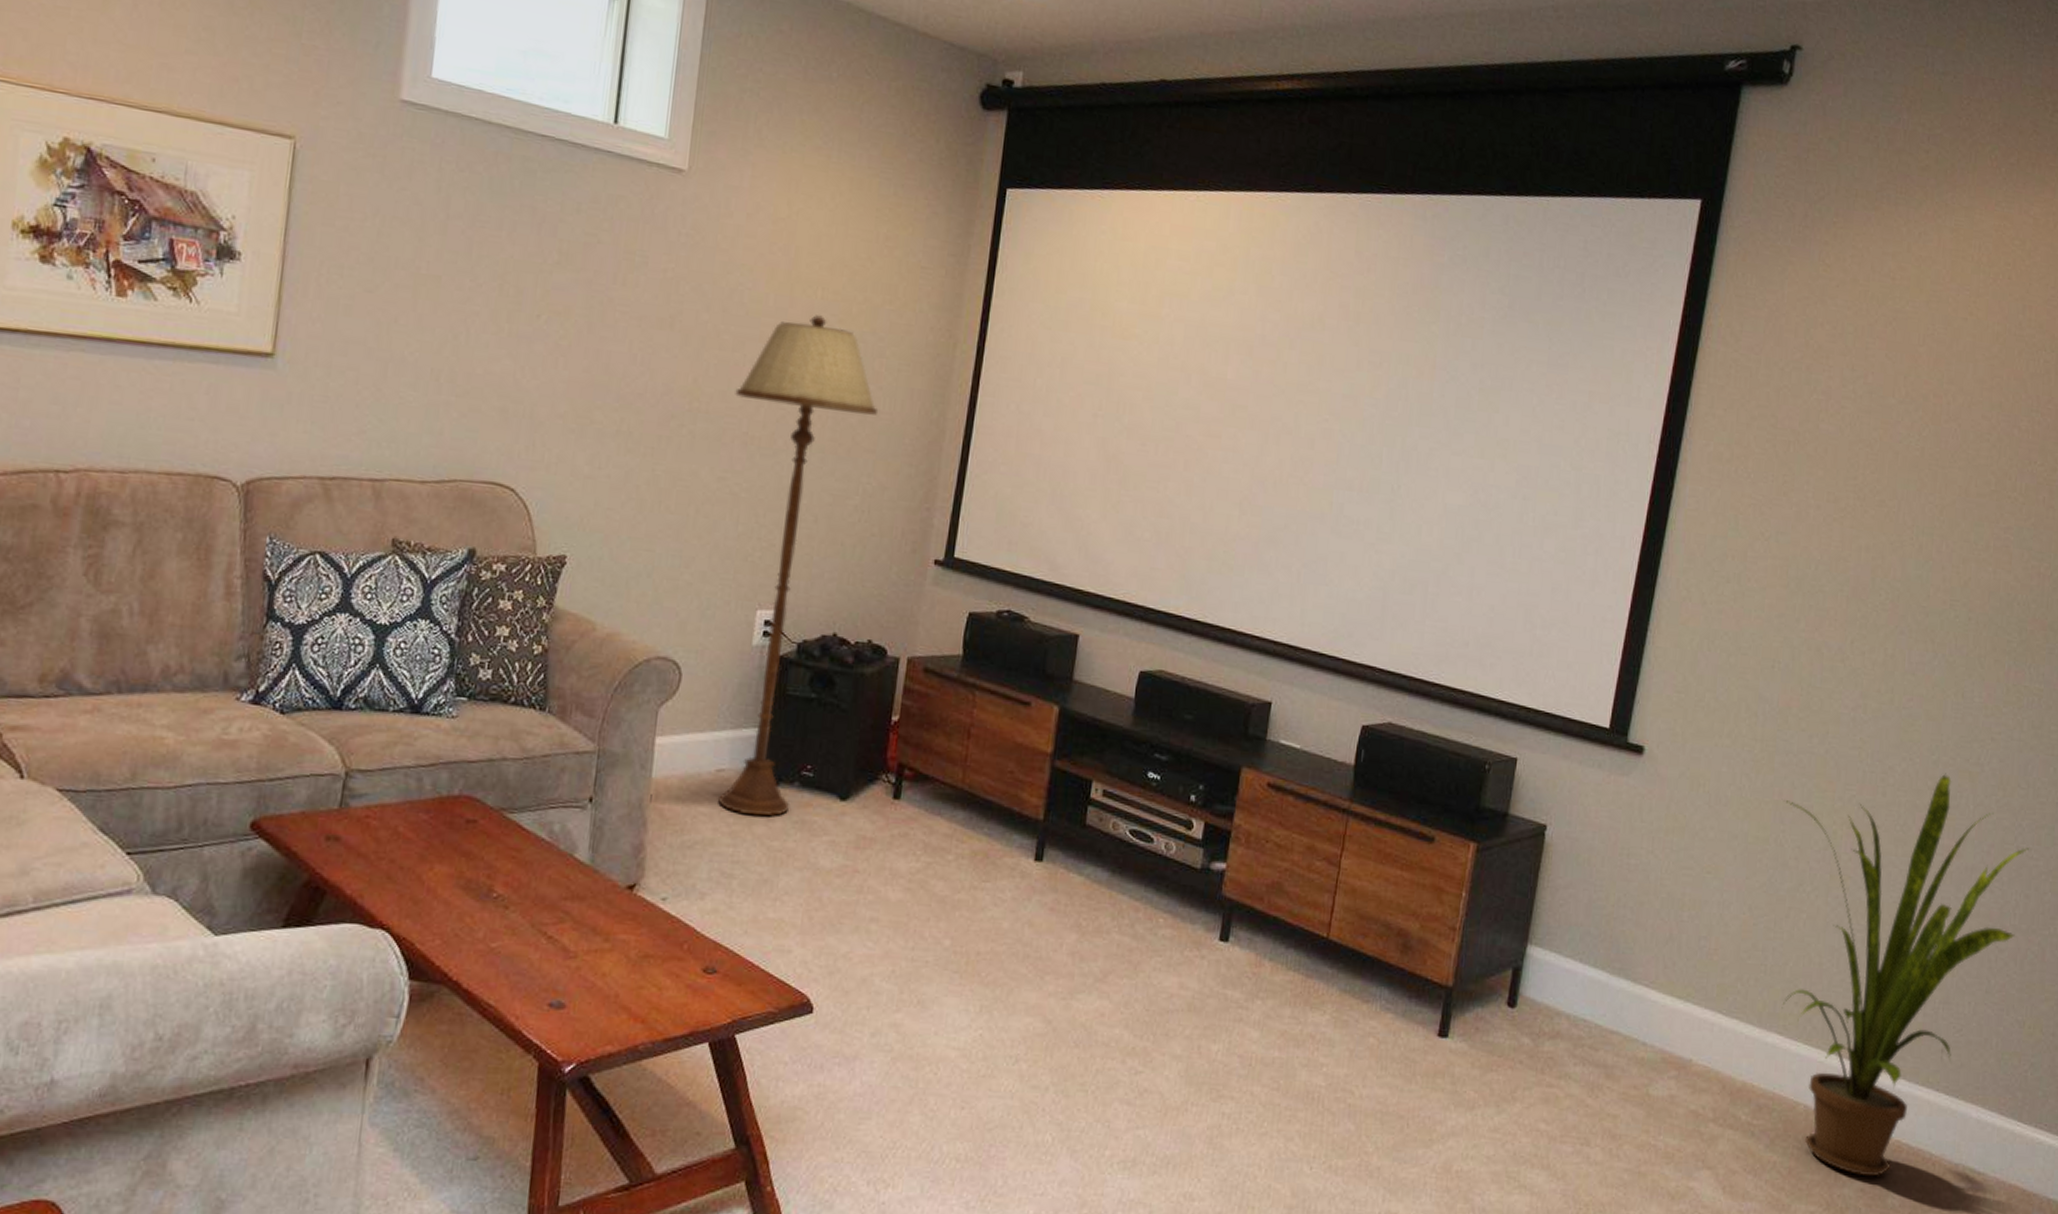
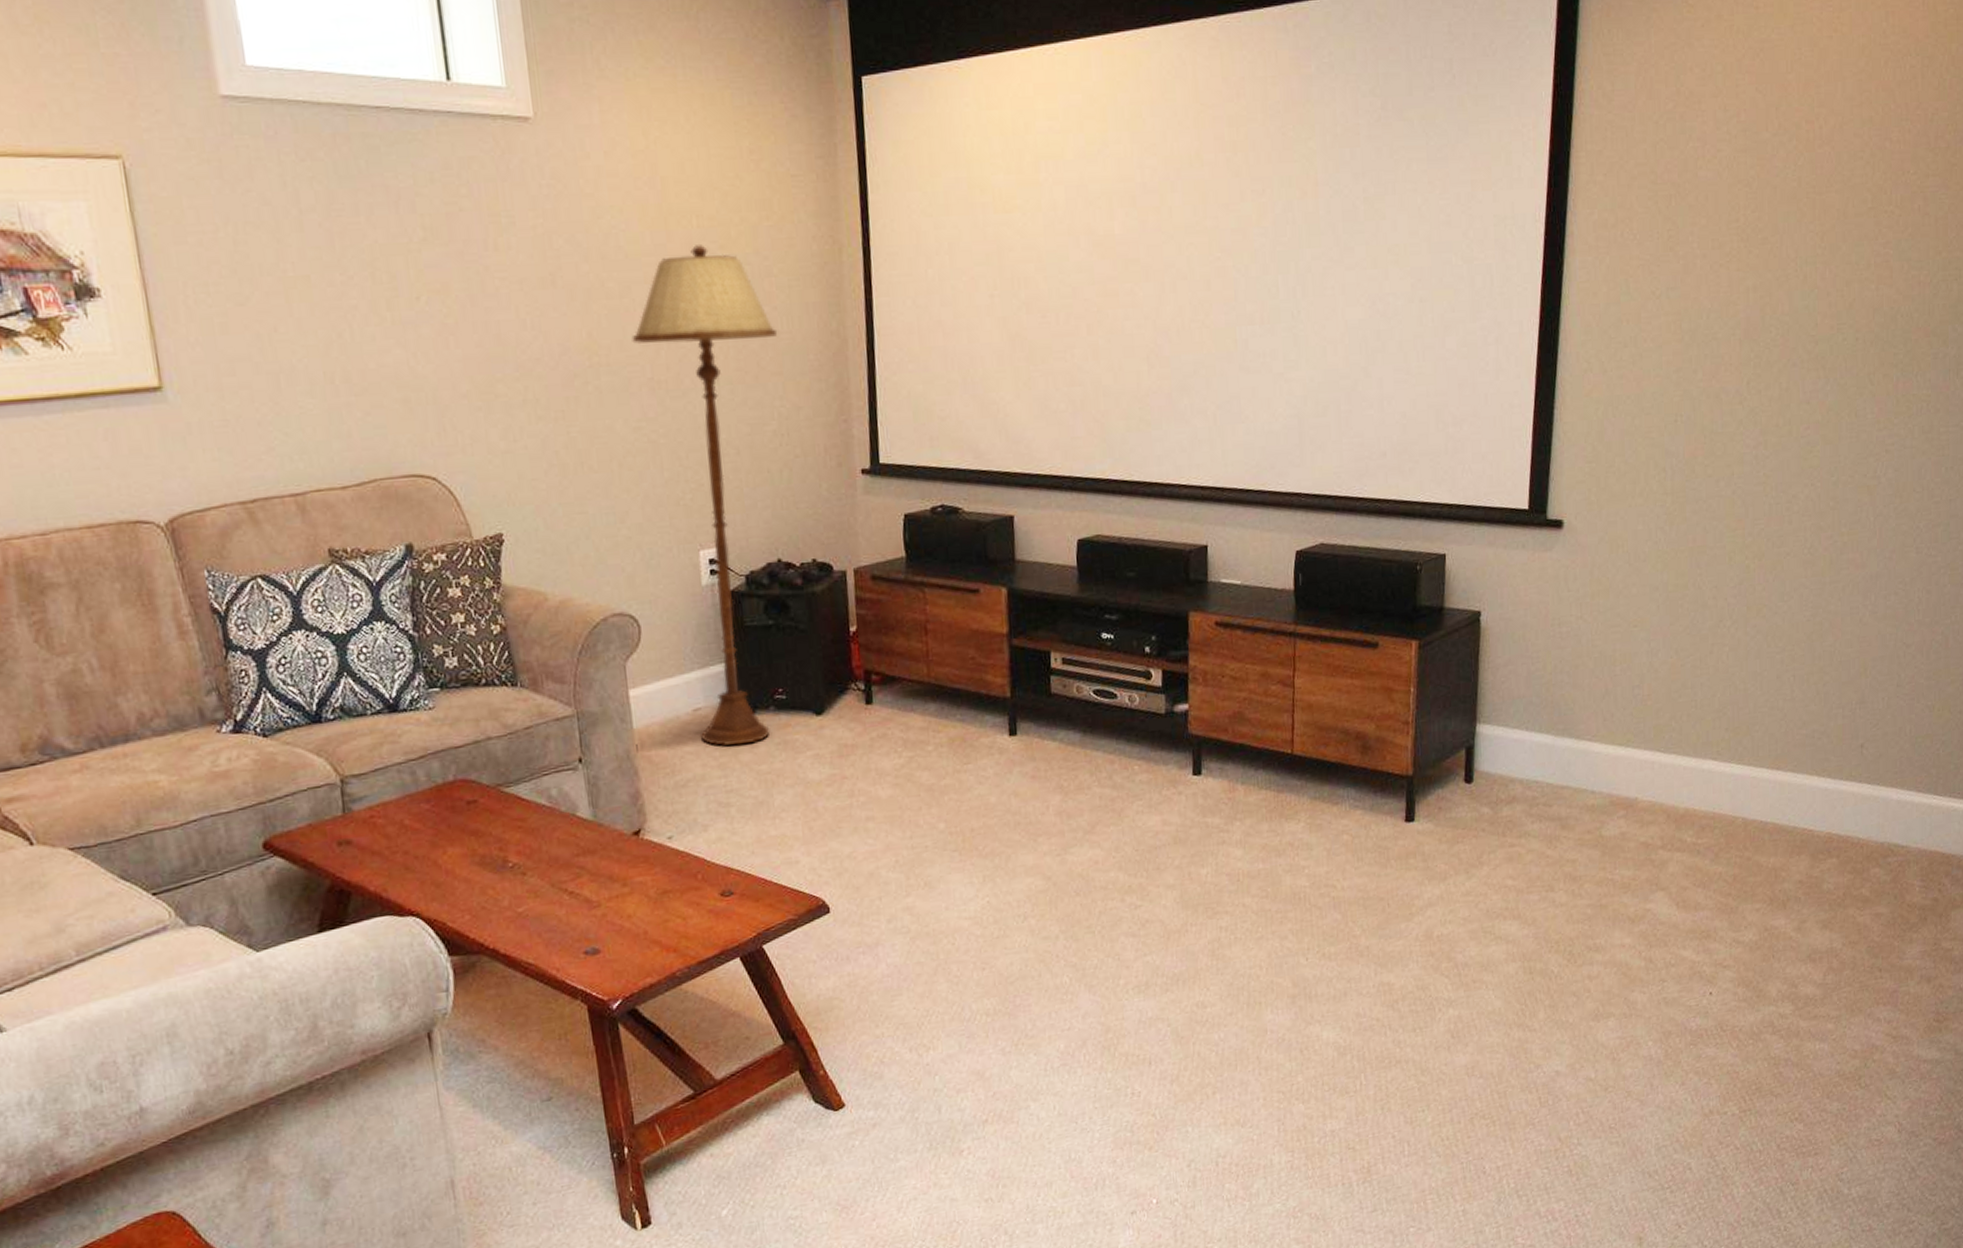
house plant: present [1781,773,2029,1177] -> none [1699,491,1927,870]

